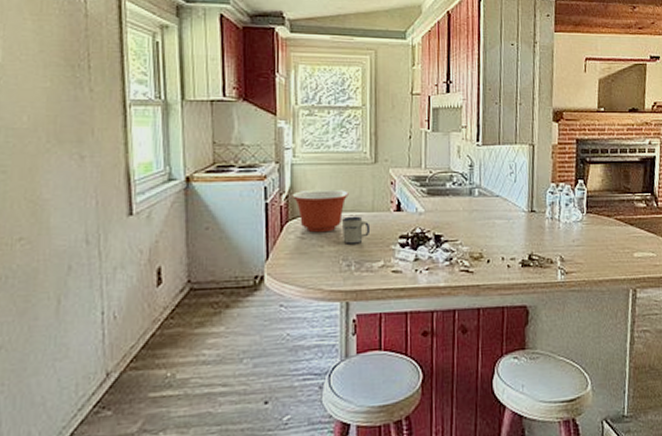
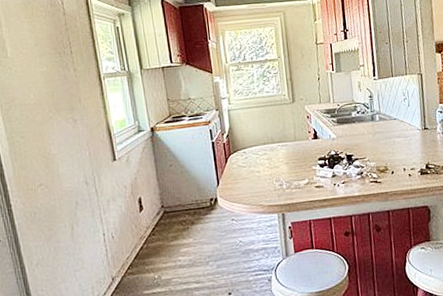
mixing bowl: present [292,189,349,233] -> none [231,126,275,162]
mug: present [343,216,371,244] -> none [272,145,295,169]

